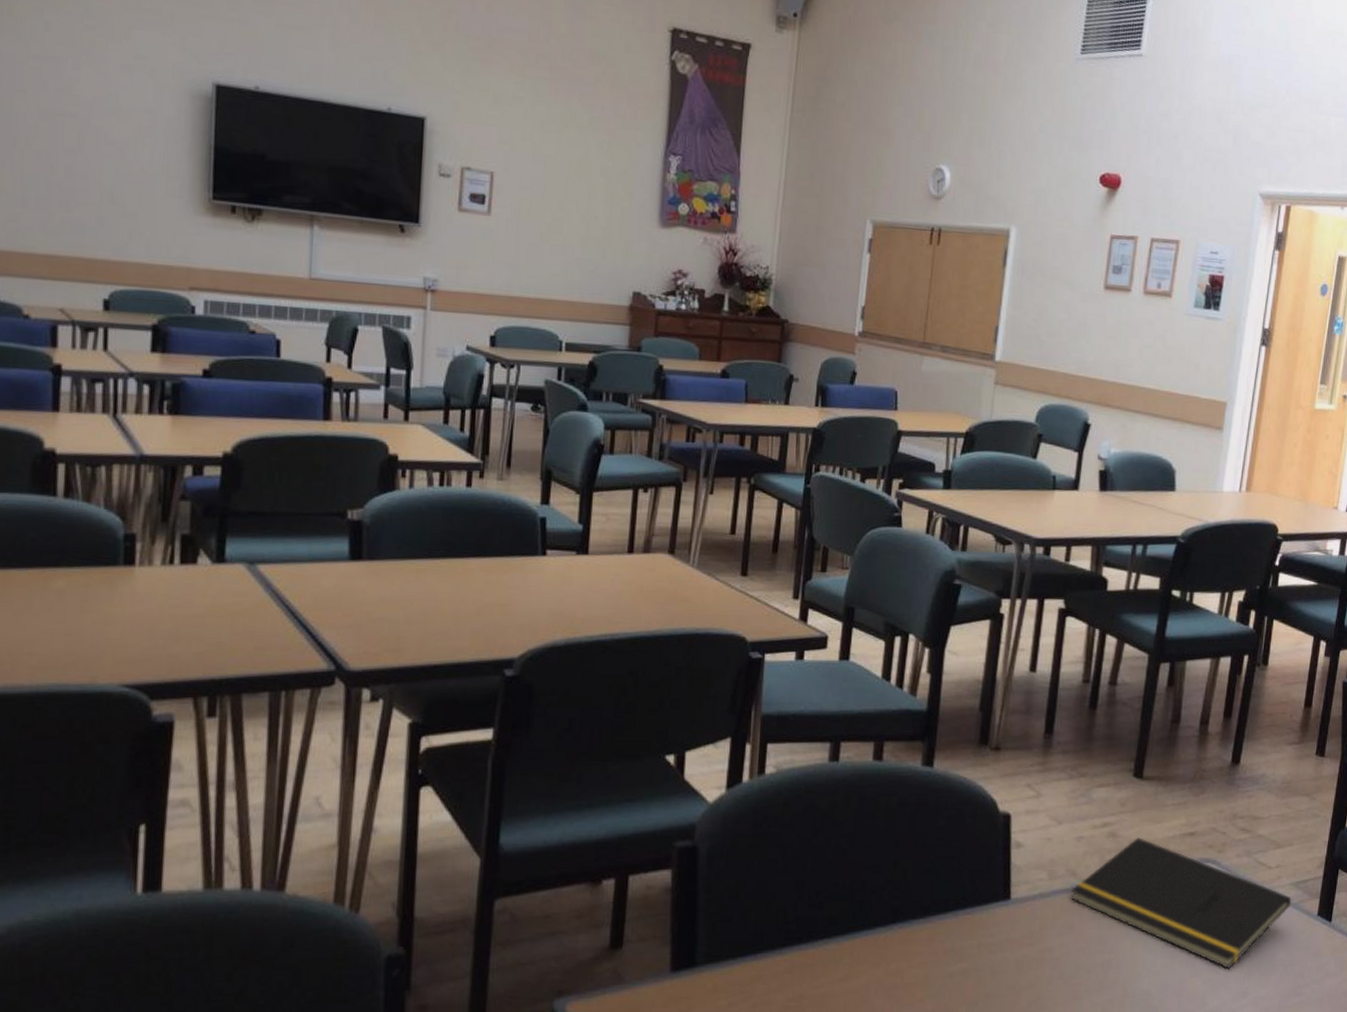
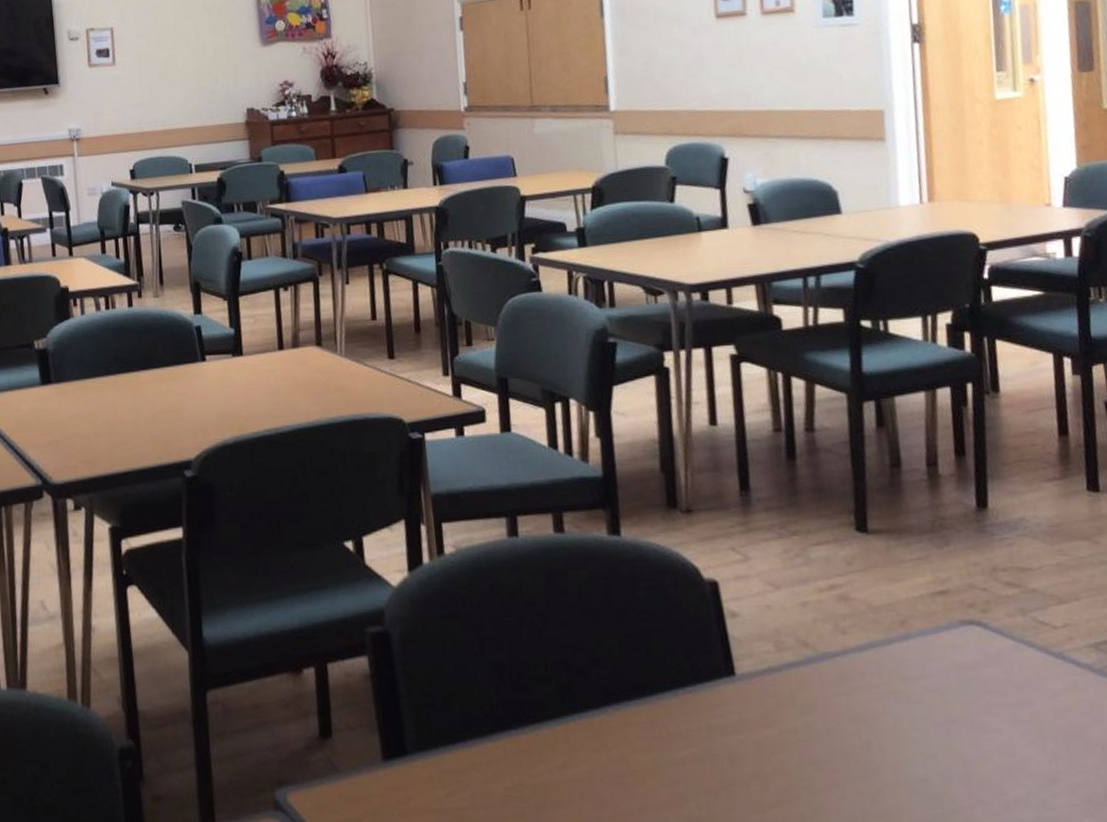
notepad: present [1071,837,1292,969] -> none [806,599,1094,750]

